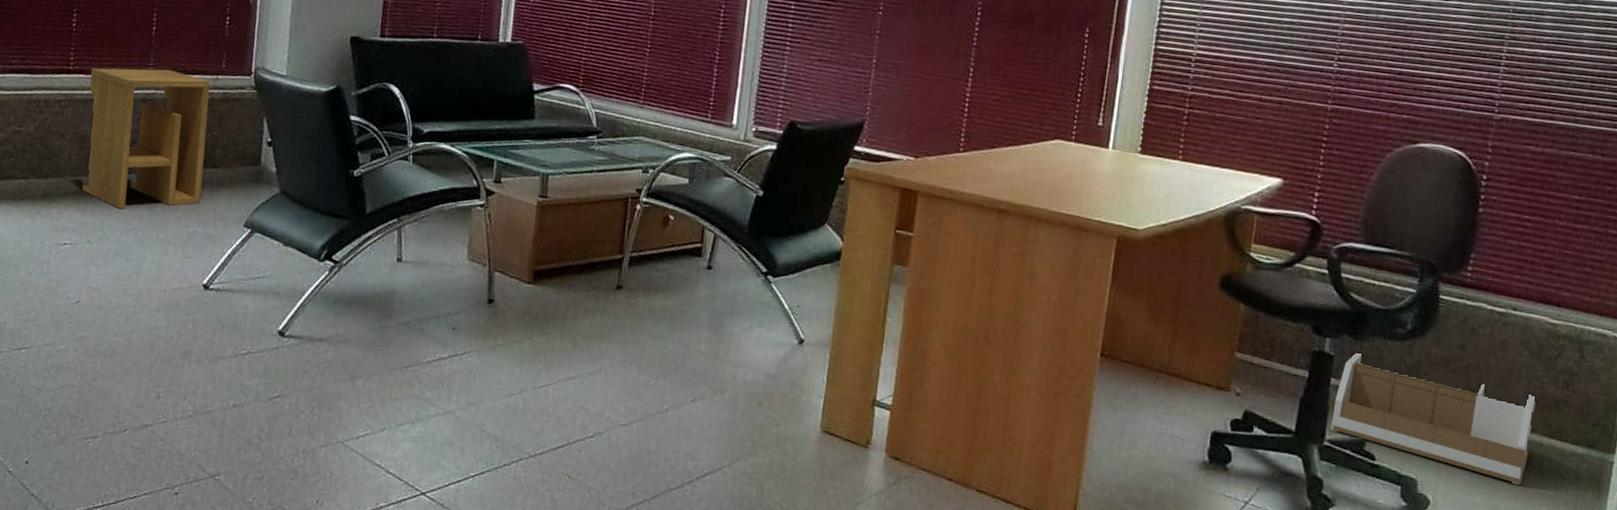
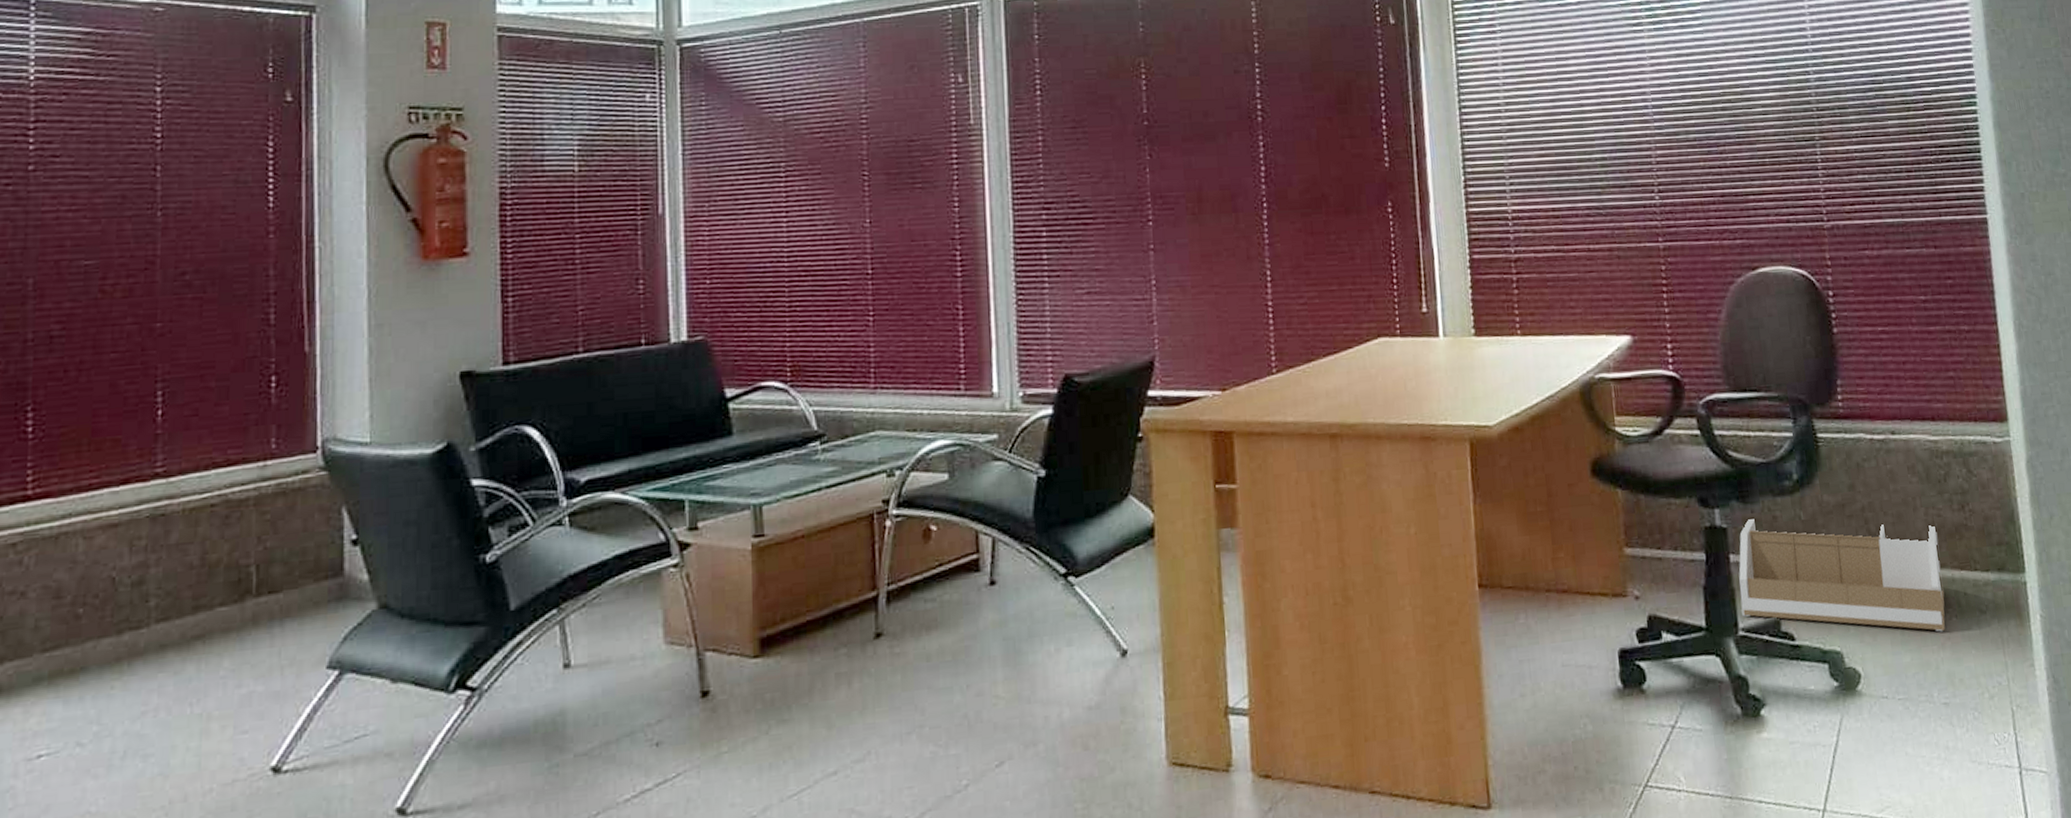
side table: present [82,68,210,209] -> none [61,466,256,685]

